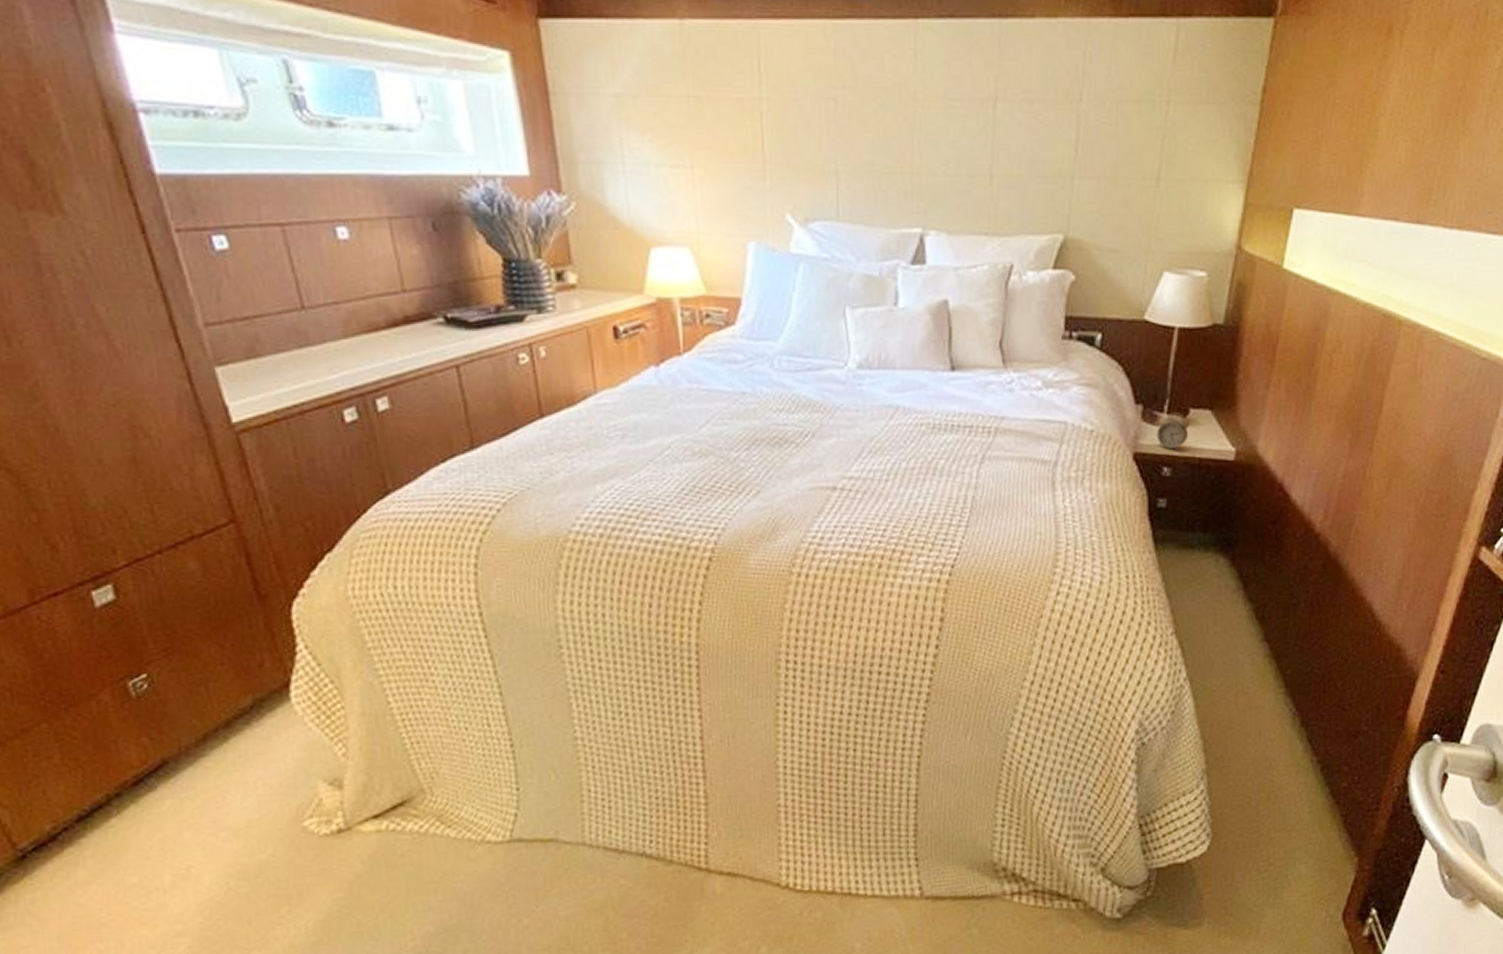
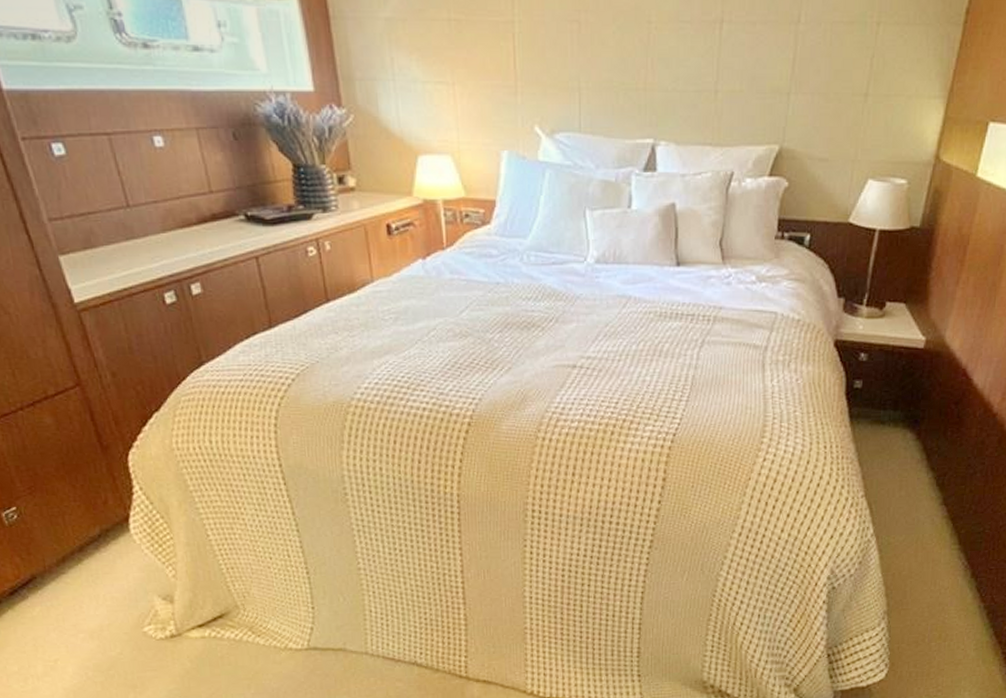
alarm clock: present [1156,413,1189,451] -> none [856,305,885,339]

